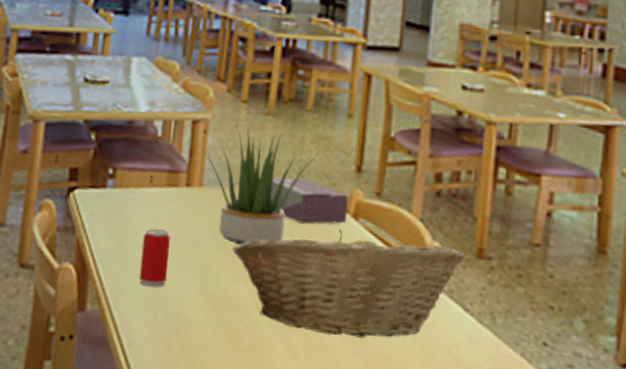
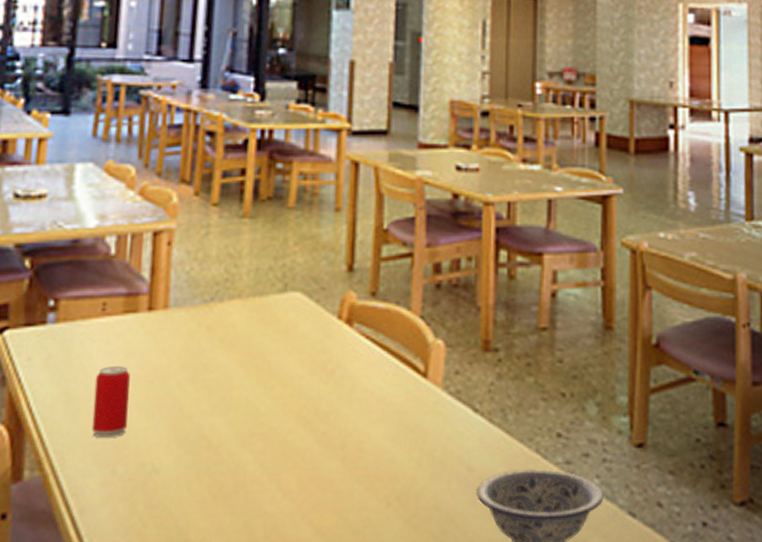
potted plant: present [197,128,320,245] -> none [160,235,305,372]
fruit basket: present [233,229,465,338] -> none [208,338,470,463]
tissue box: present [270,177,349,224] -> none [250,285,341,338]

